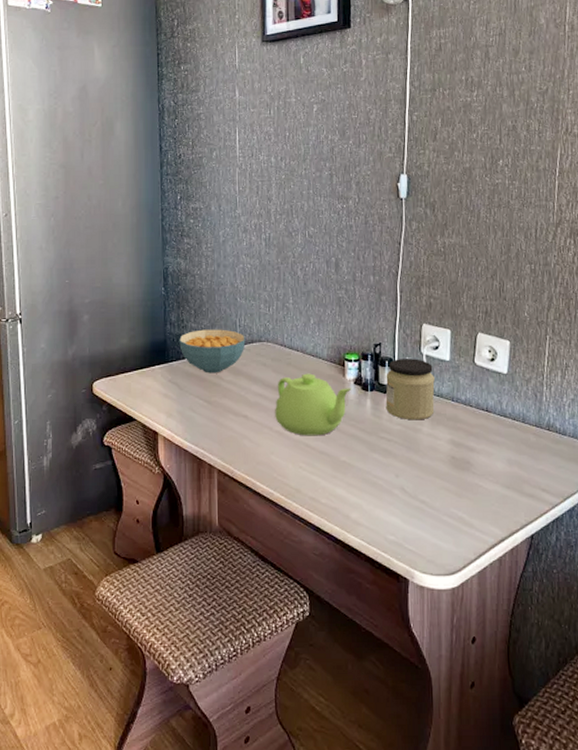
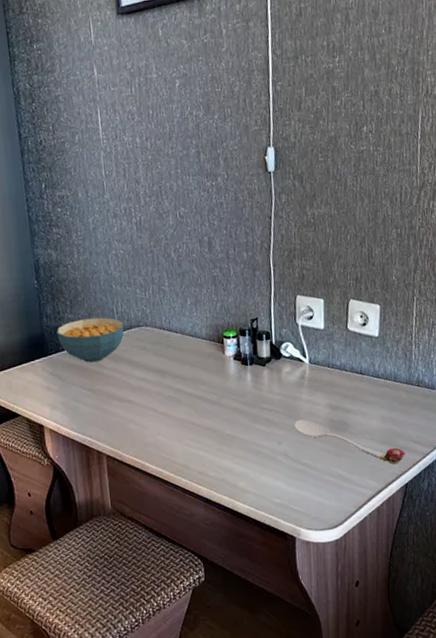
teapot: present [275,373,352,436] -> none [158,353,232,415]
jar: present [385,358,435,420] -> none [264,330,312,390]
spoon: none [412,453,533,512] -> present [293,419,406,465]

